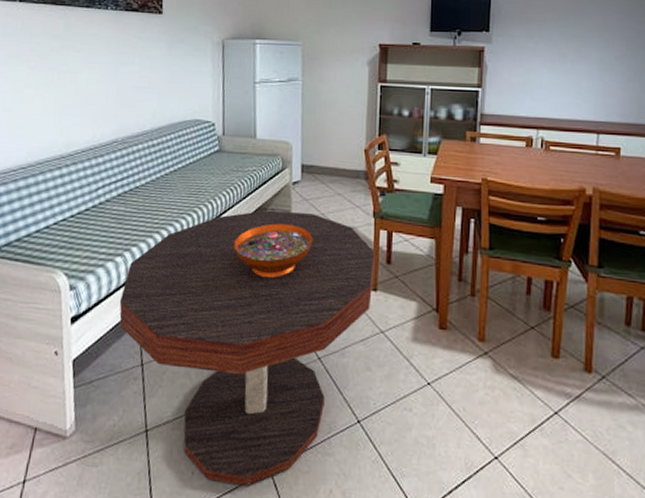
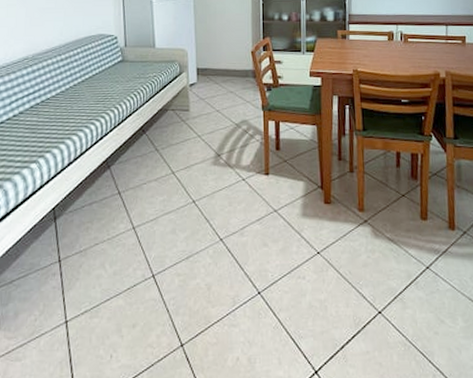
coffee table: present [119,210,375,486] -> none [36,110,266,363]
decorative bowl: present [234,223,314,278] -> none [140,122,211,171]

